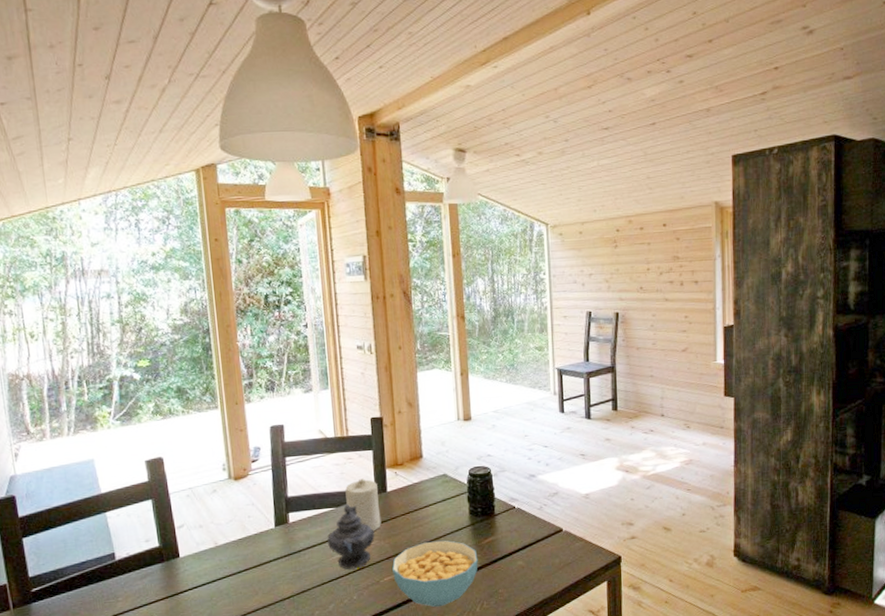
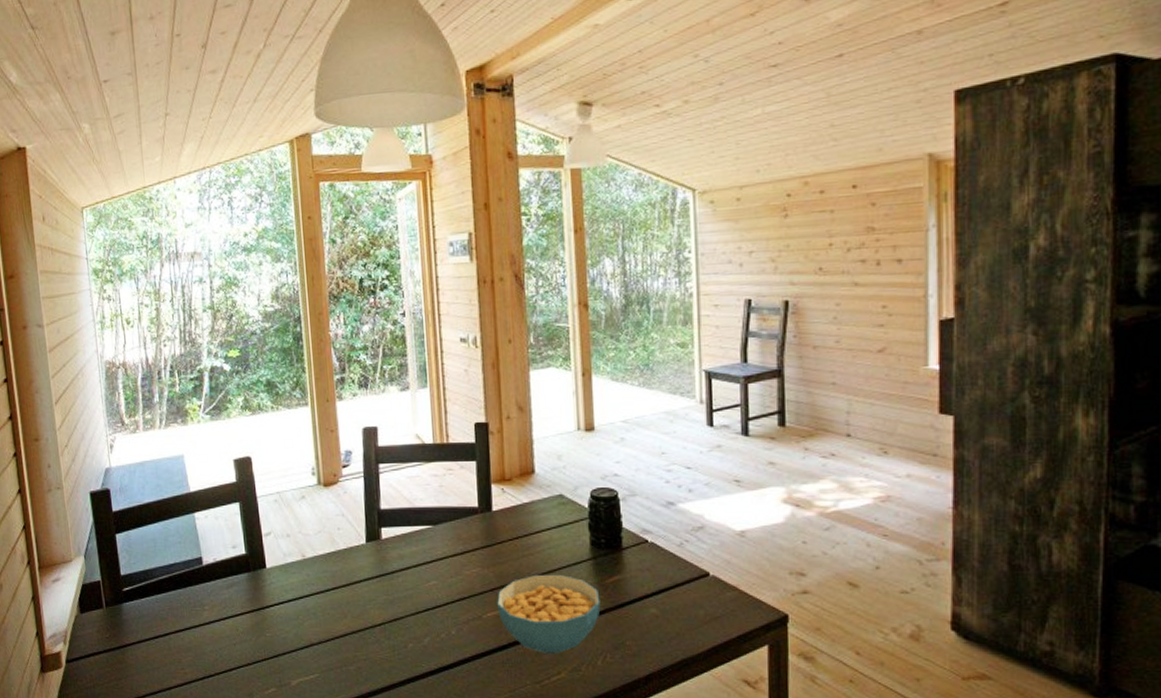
teapot: present [327,503,375,570] -> none [423,521,477,599]
candle: present [345,478,381,532] -> none [444,494,485,557]

